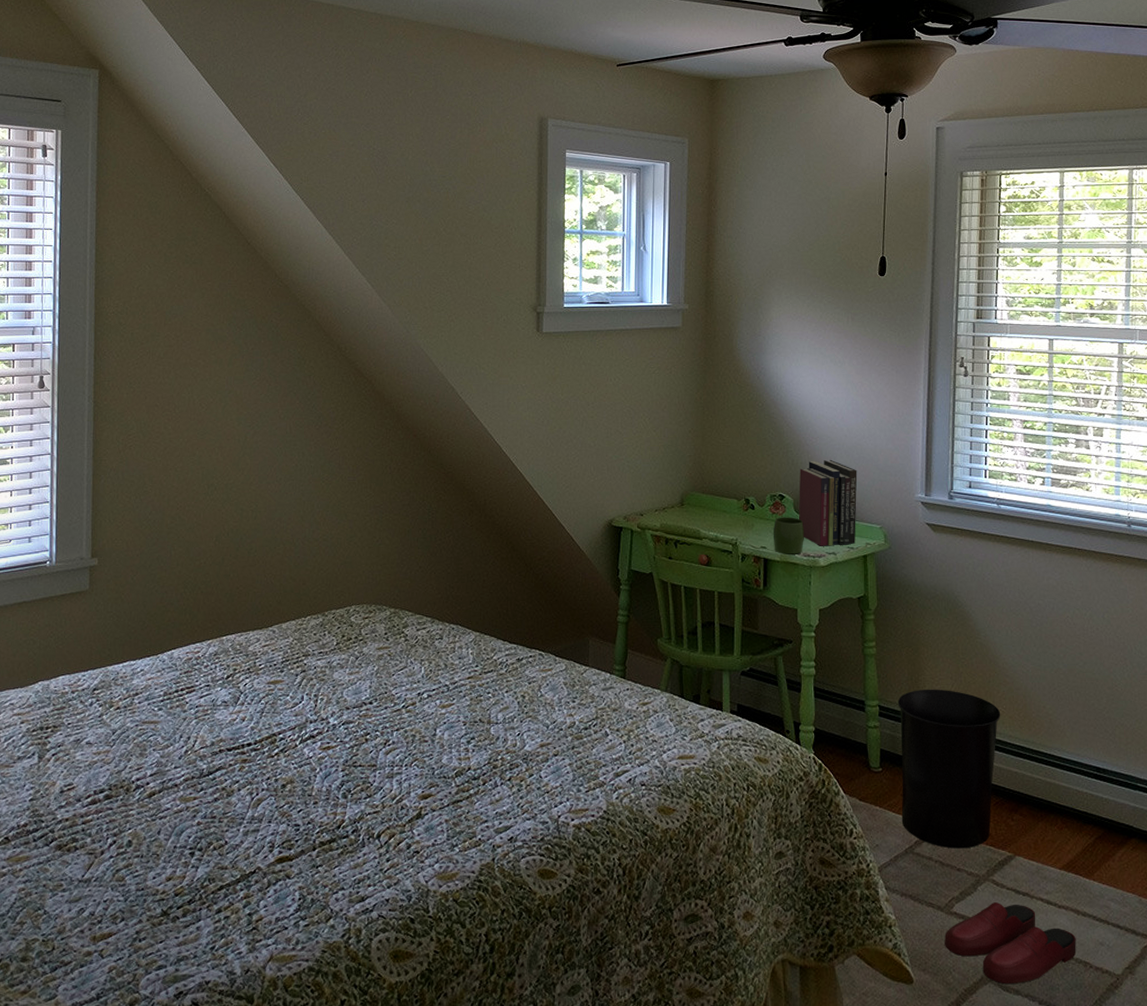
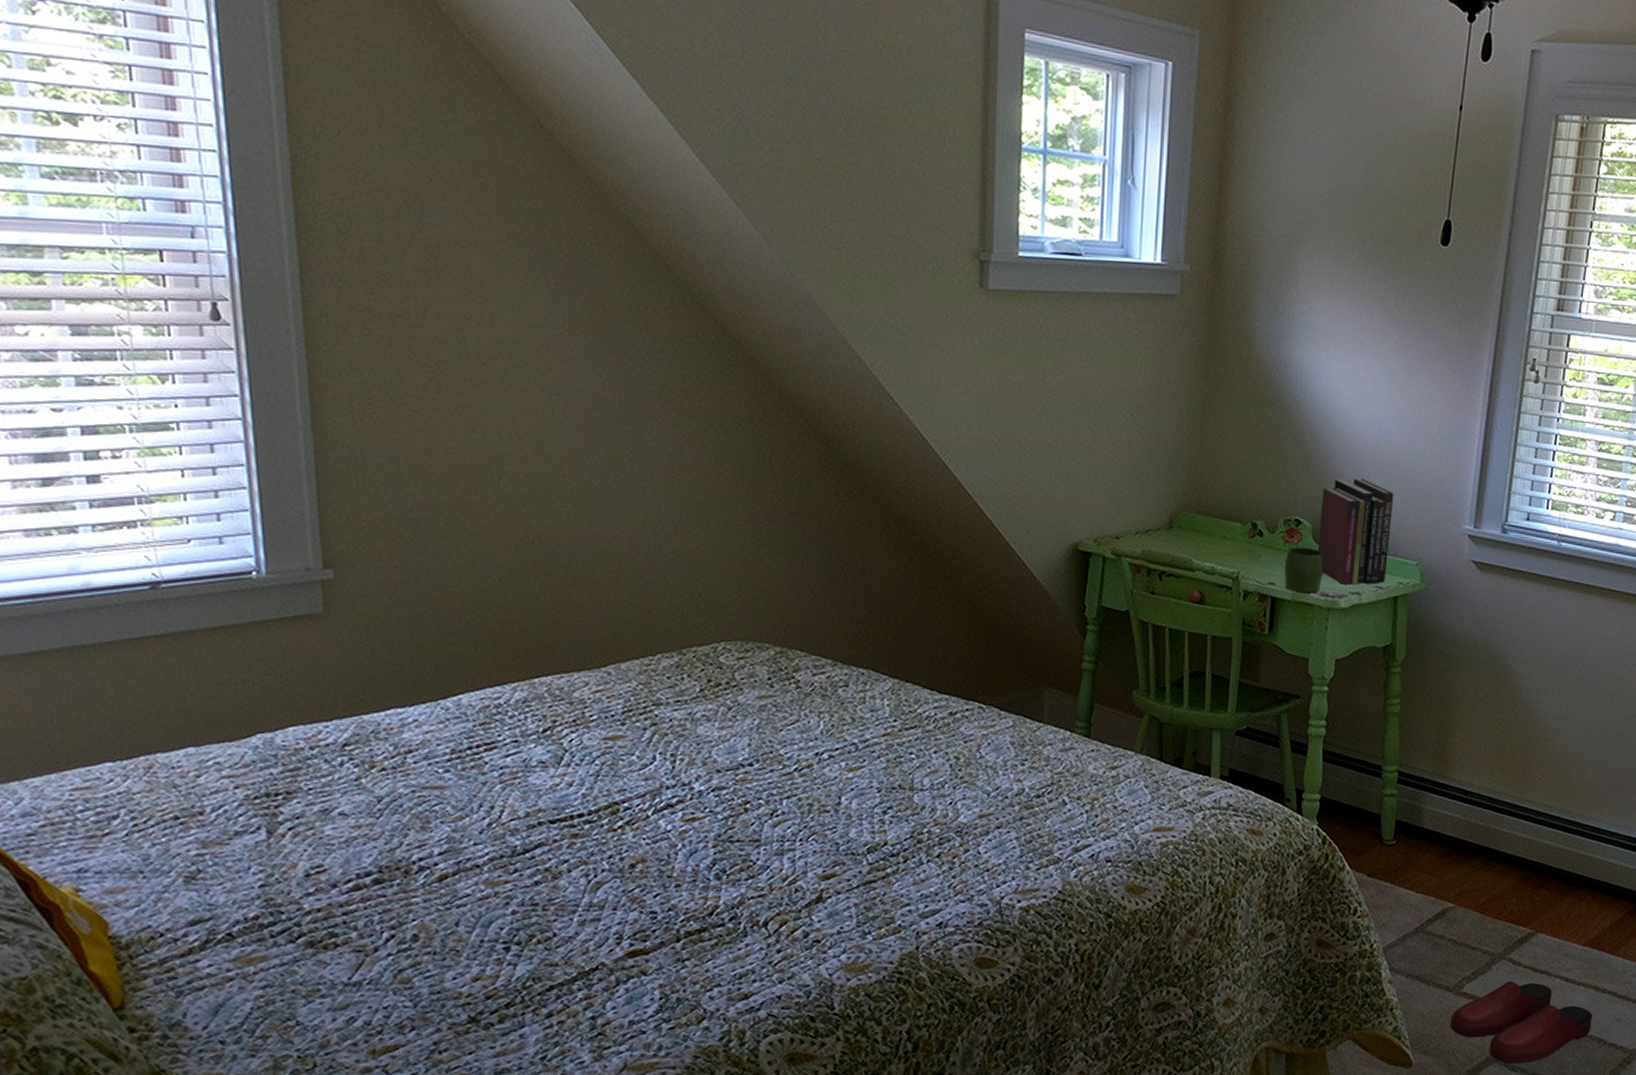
waste bin: present [897,689,1001,849] -> none [1413,753,1537,927]

